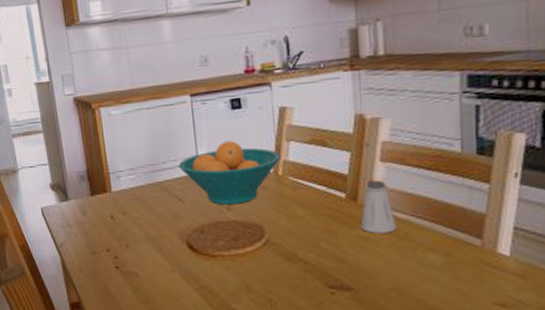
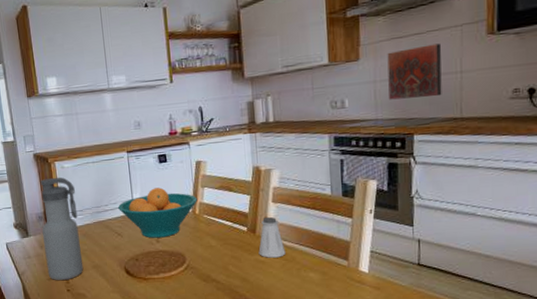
water bottle: none [81,126,136,256] -> present [40,177,84,281]

